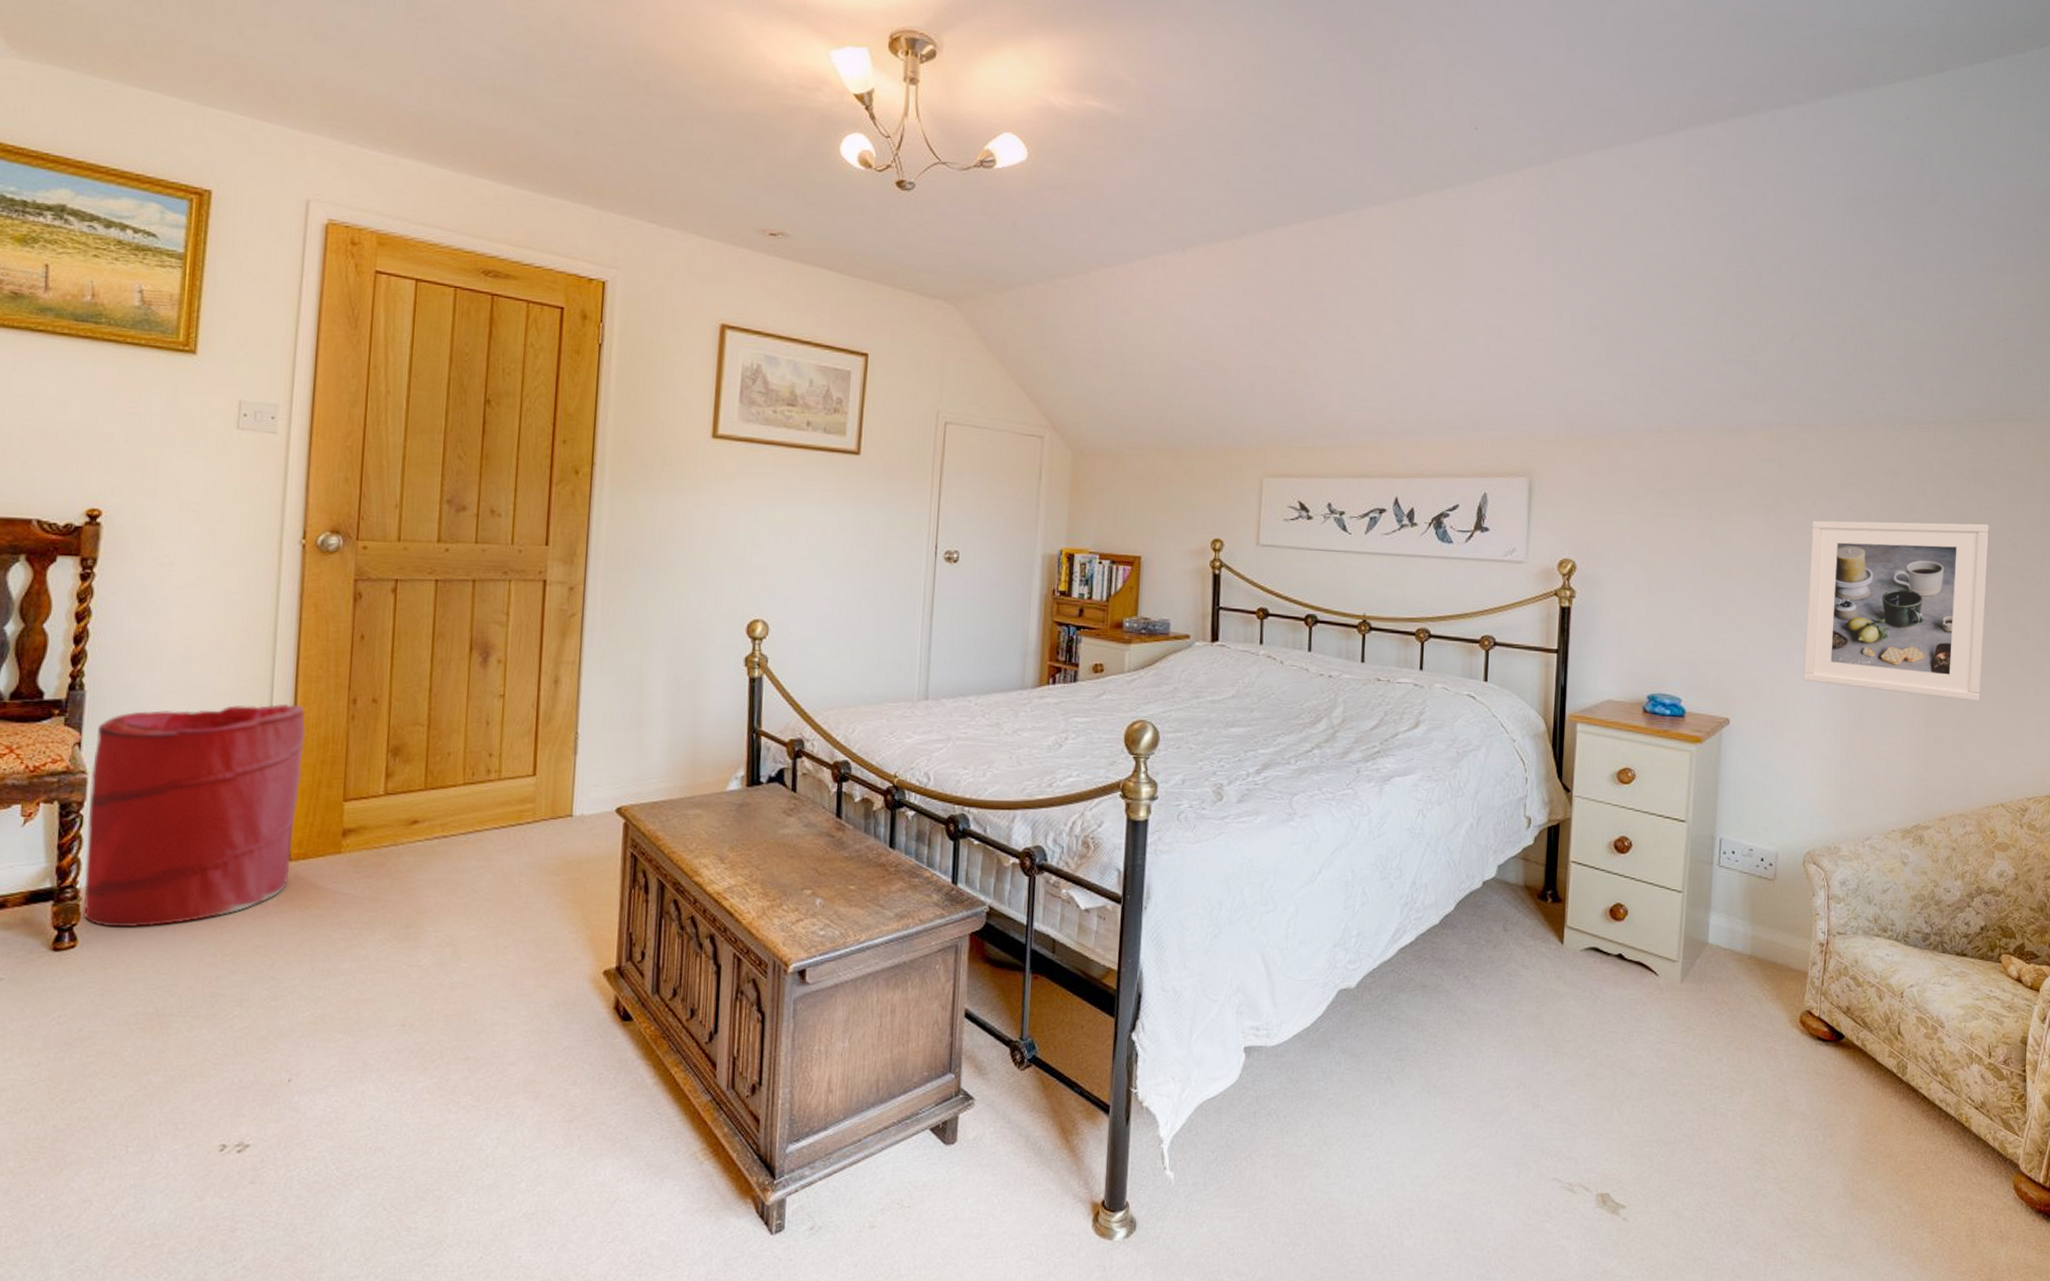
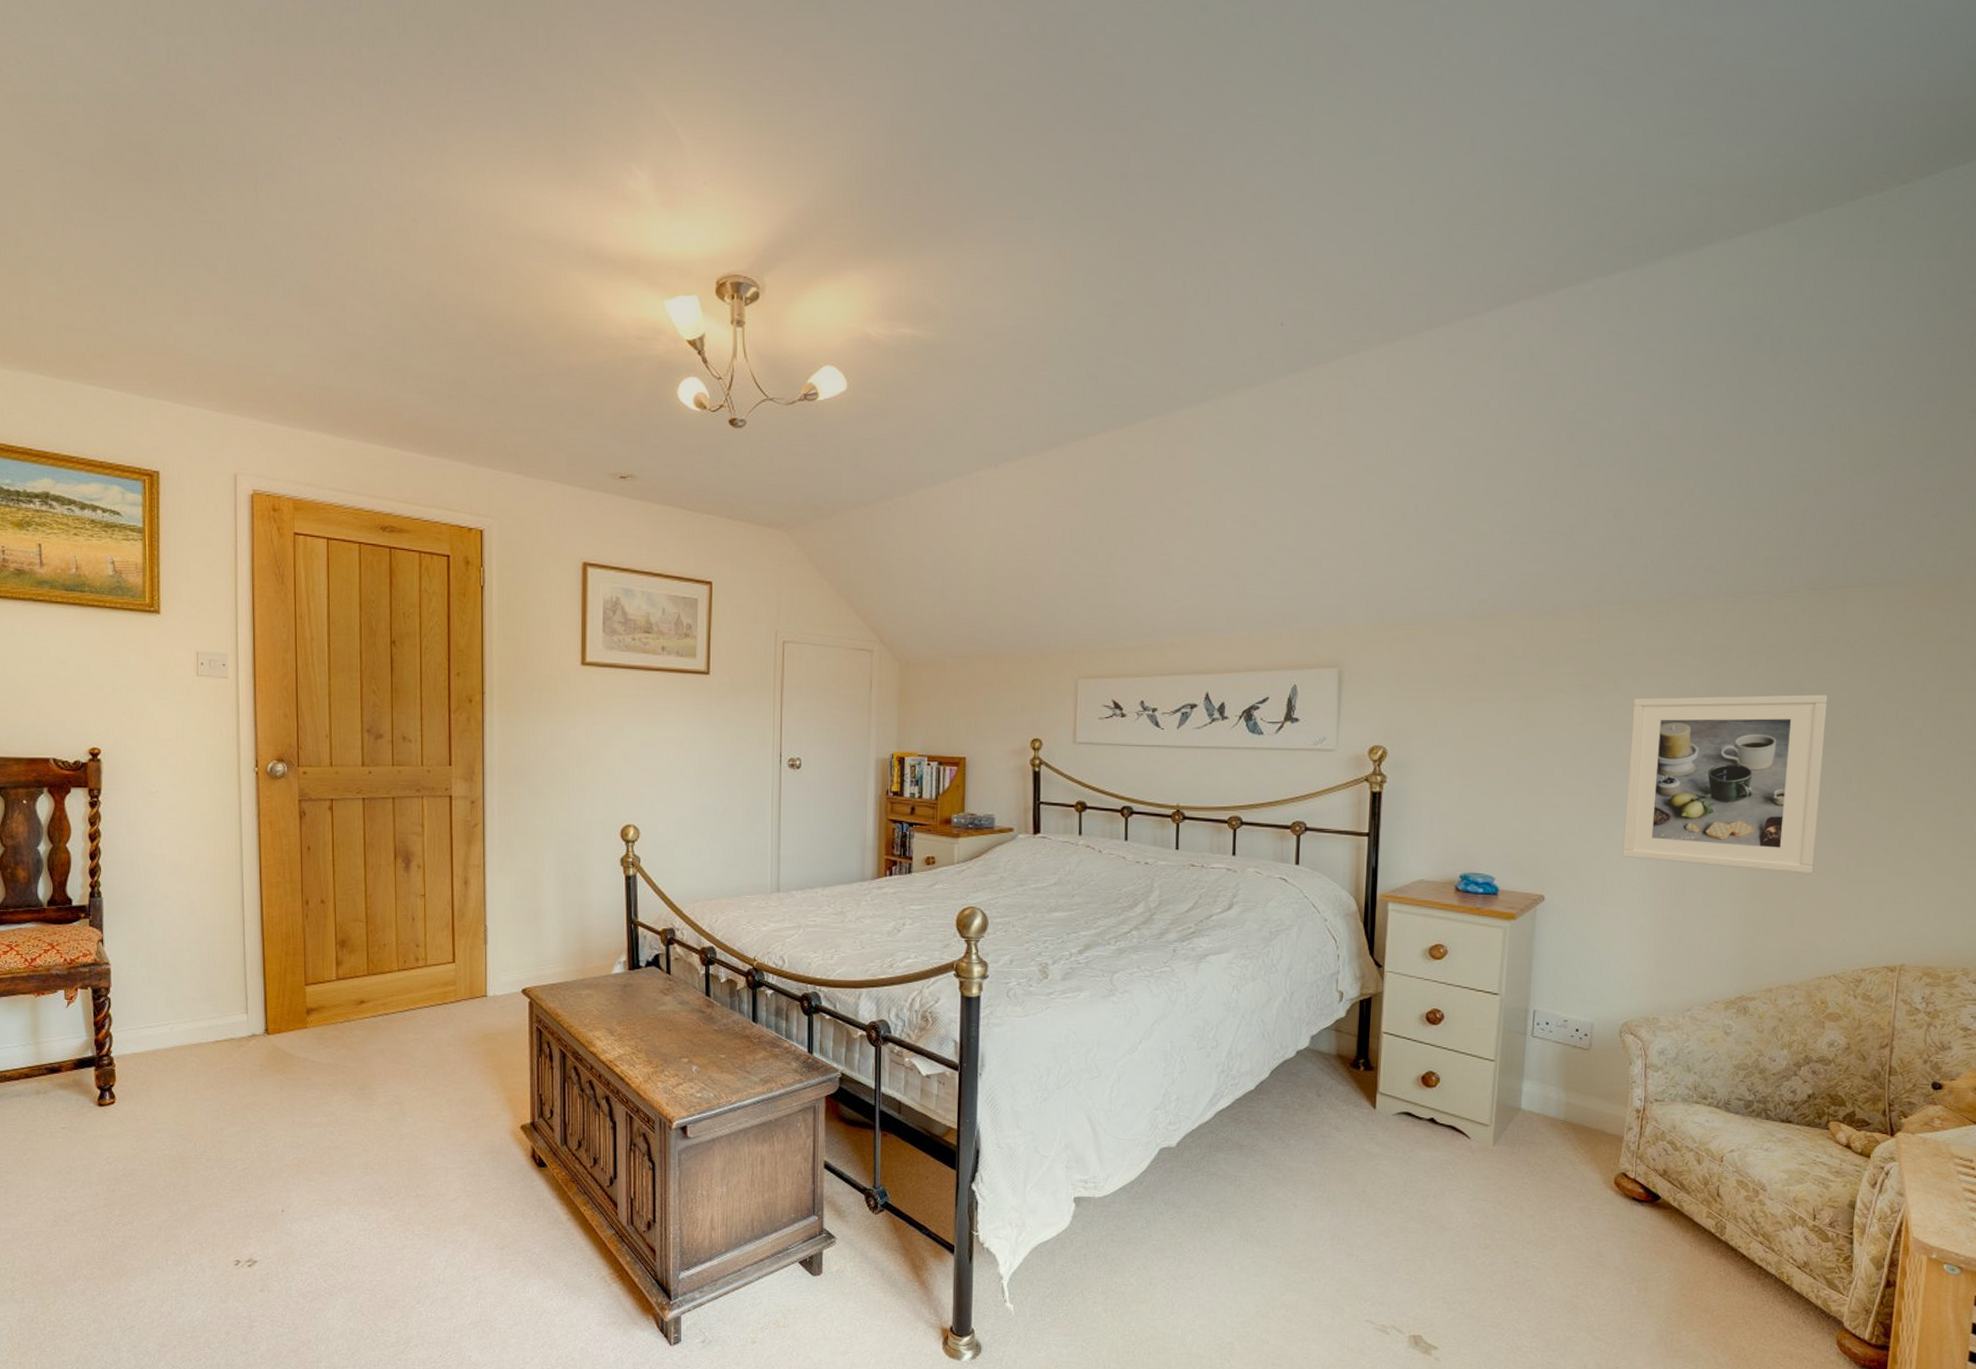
laundry hamper: present [84,703,306,928] -> none [112,905,272,1088]

